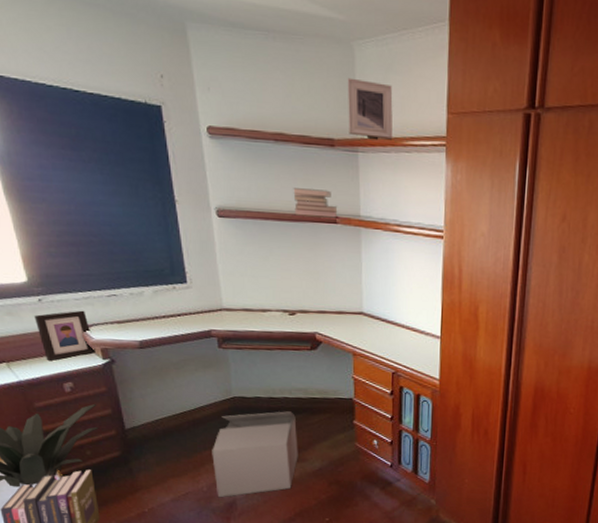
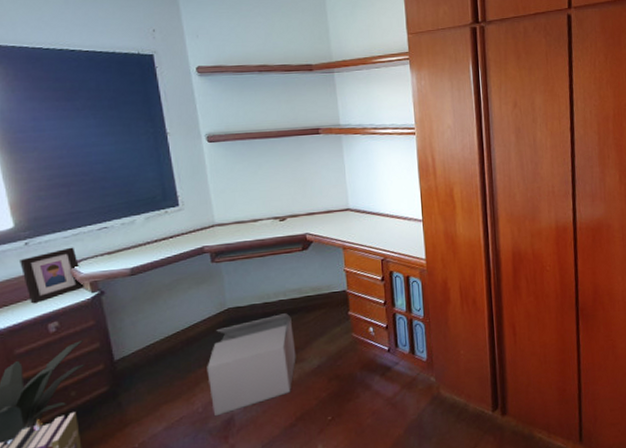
books: present [293,188,338,218] -> none [277,107,320,132]
picture frame: present [347,77,393,140] -> none [320,15,364,62]

